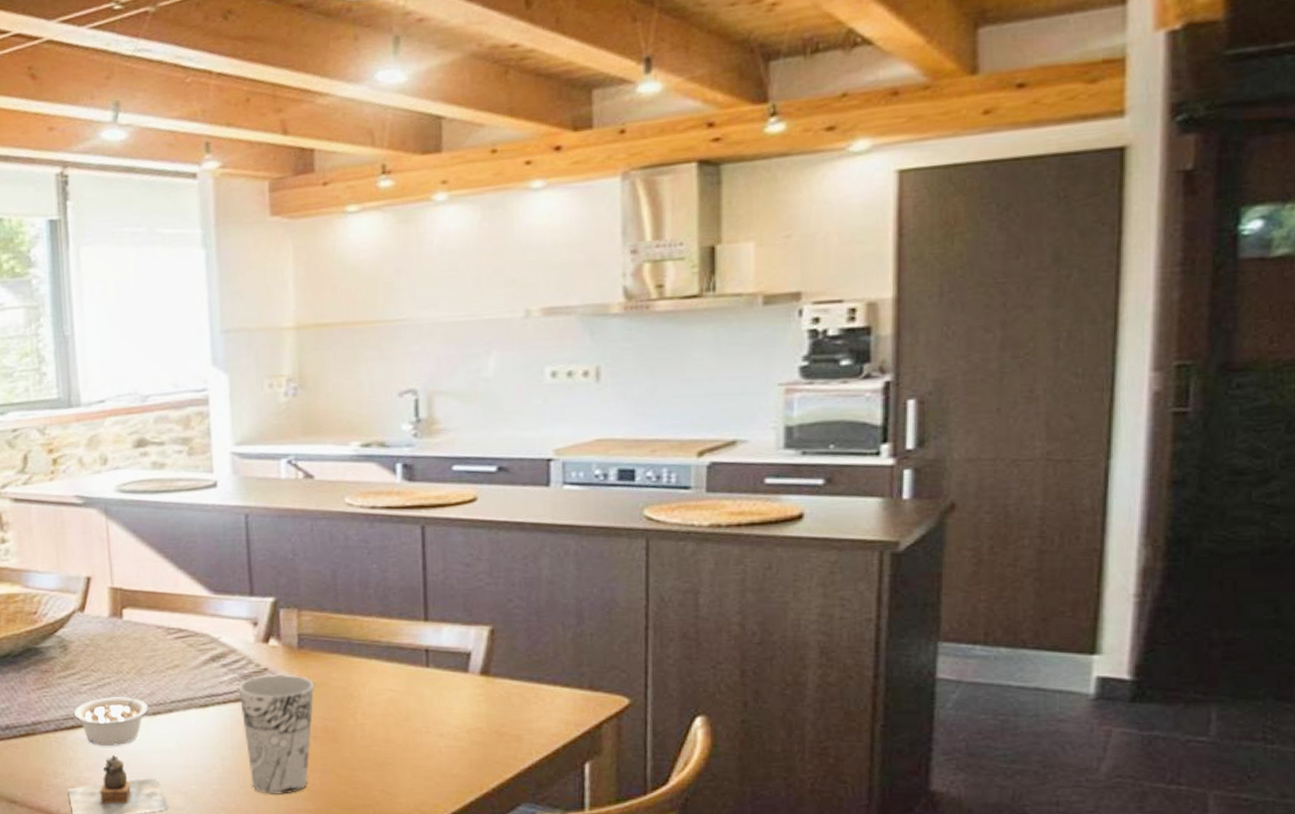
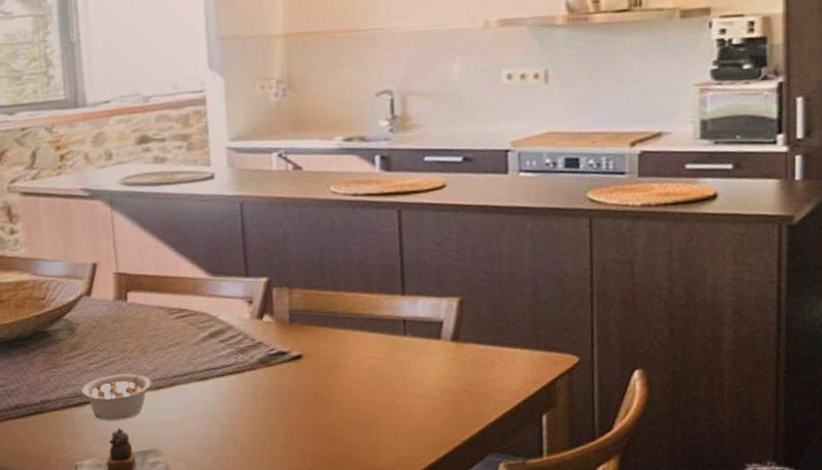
cup: present [238,674,314,796] -> none [235,347,305,458]

